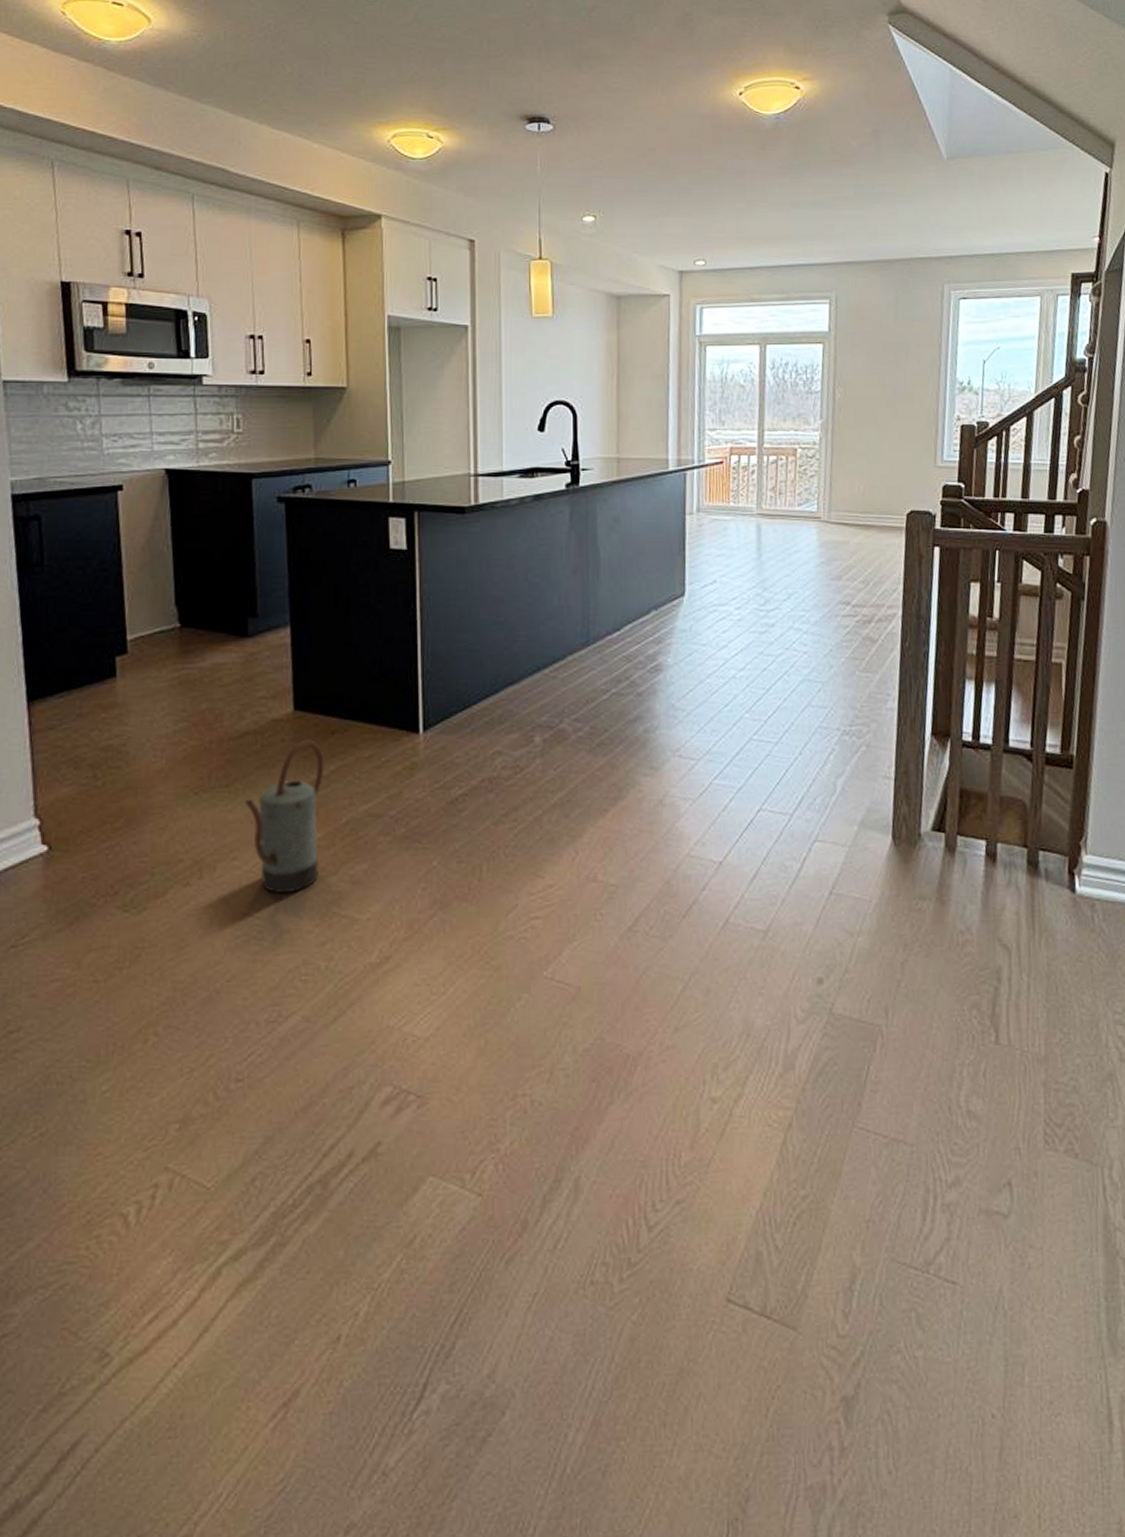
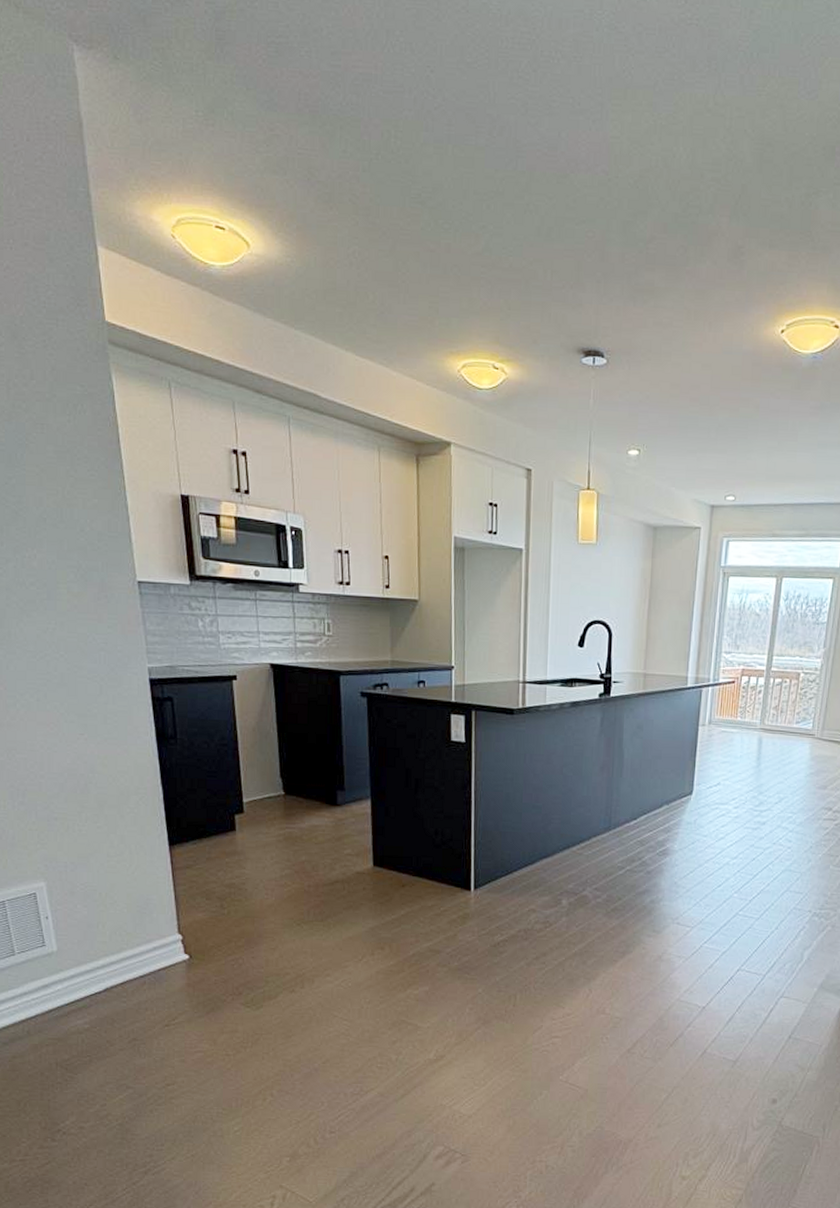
watering can: present [244,739,325,894] -> none [335,889,397,1004]

